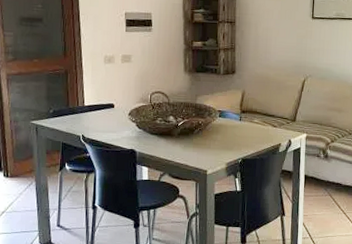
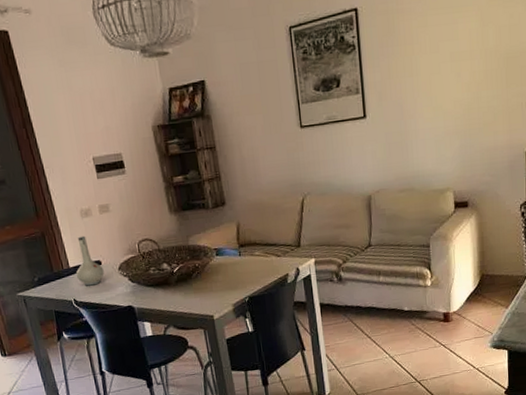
vase: none [88,79,115,125] -> present [76,235,104,286]

